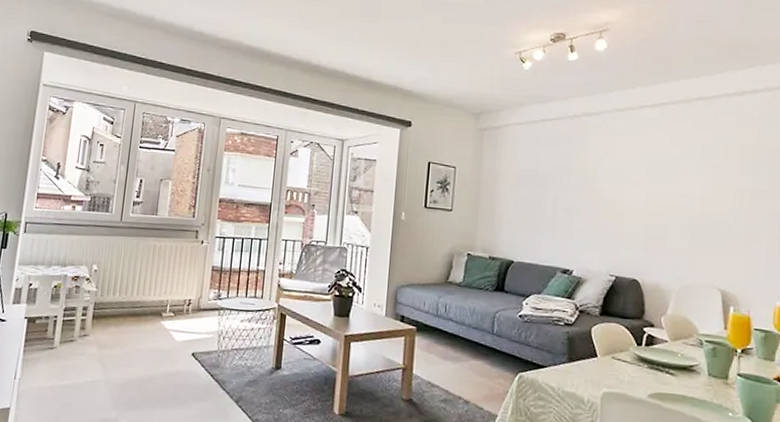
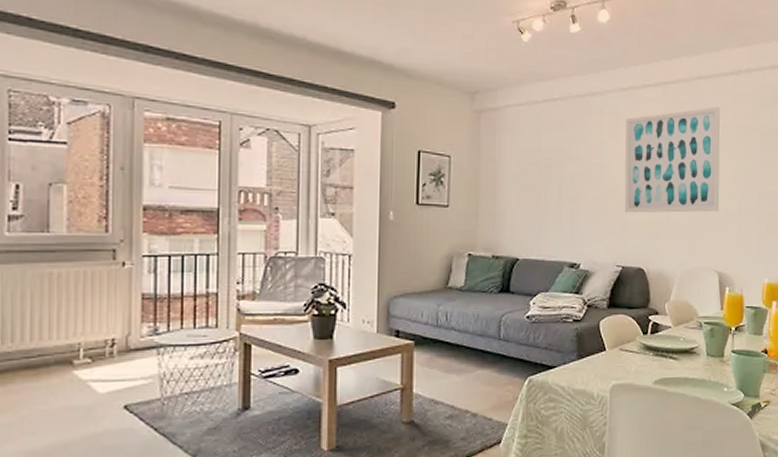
wall art: none [618,126,723,229] -> present [624,107,720,213]

